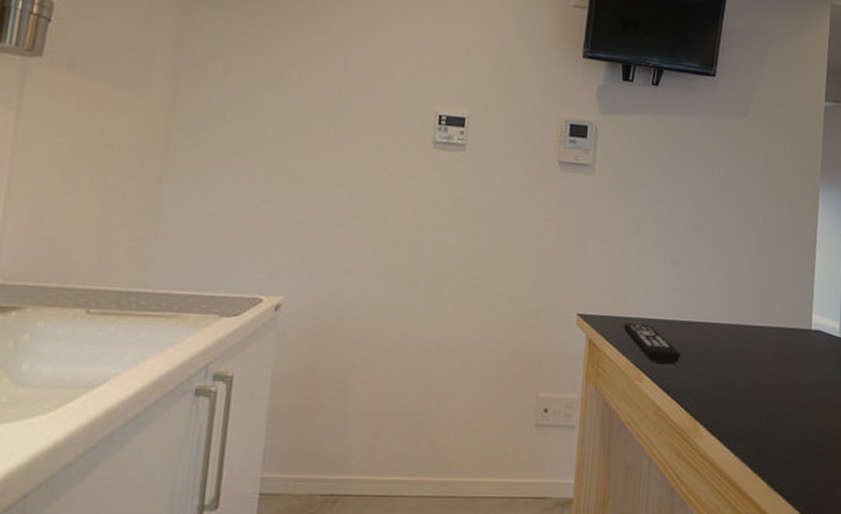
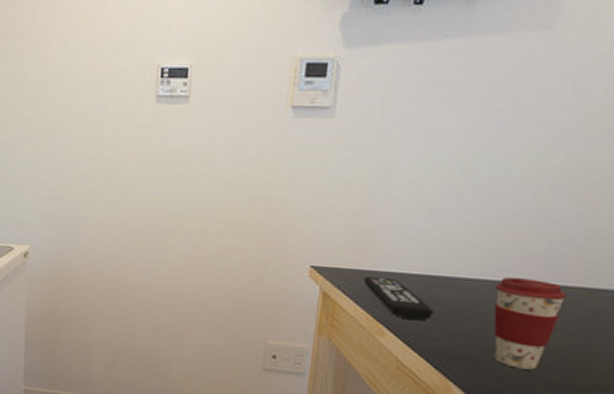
coffee cup: none [726,321,776,405] -> present [493,277,567,370]

